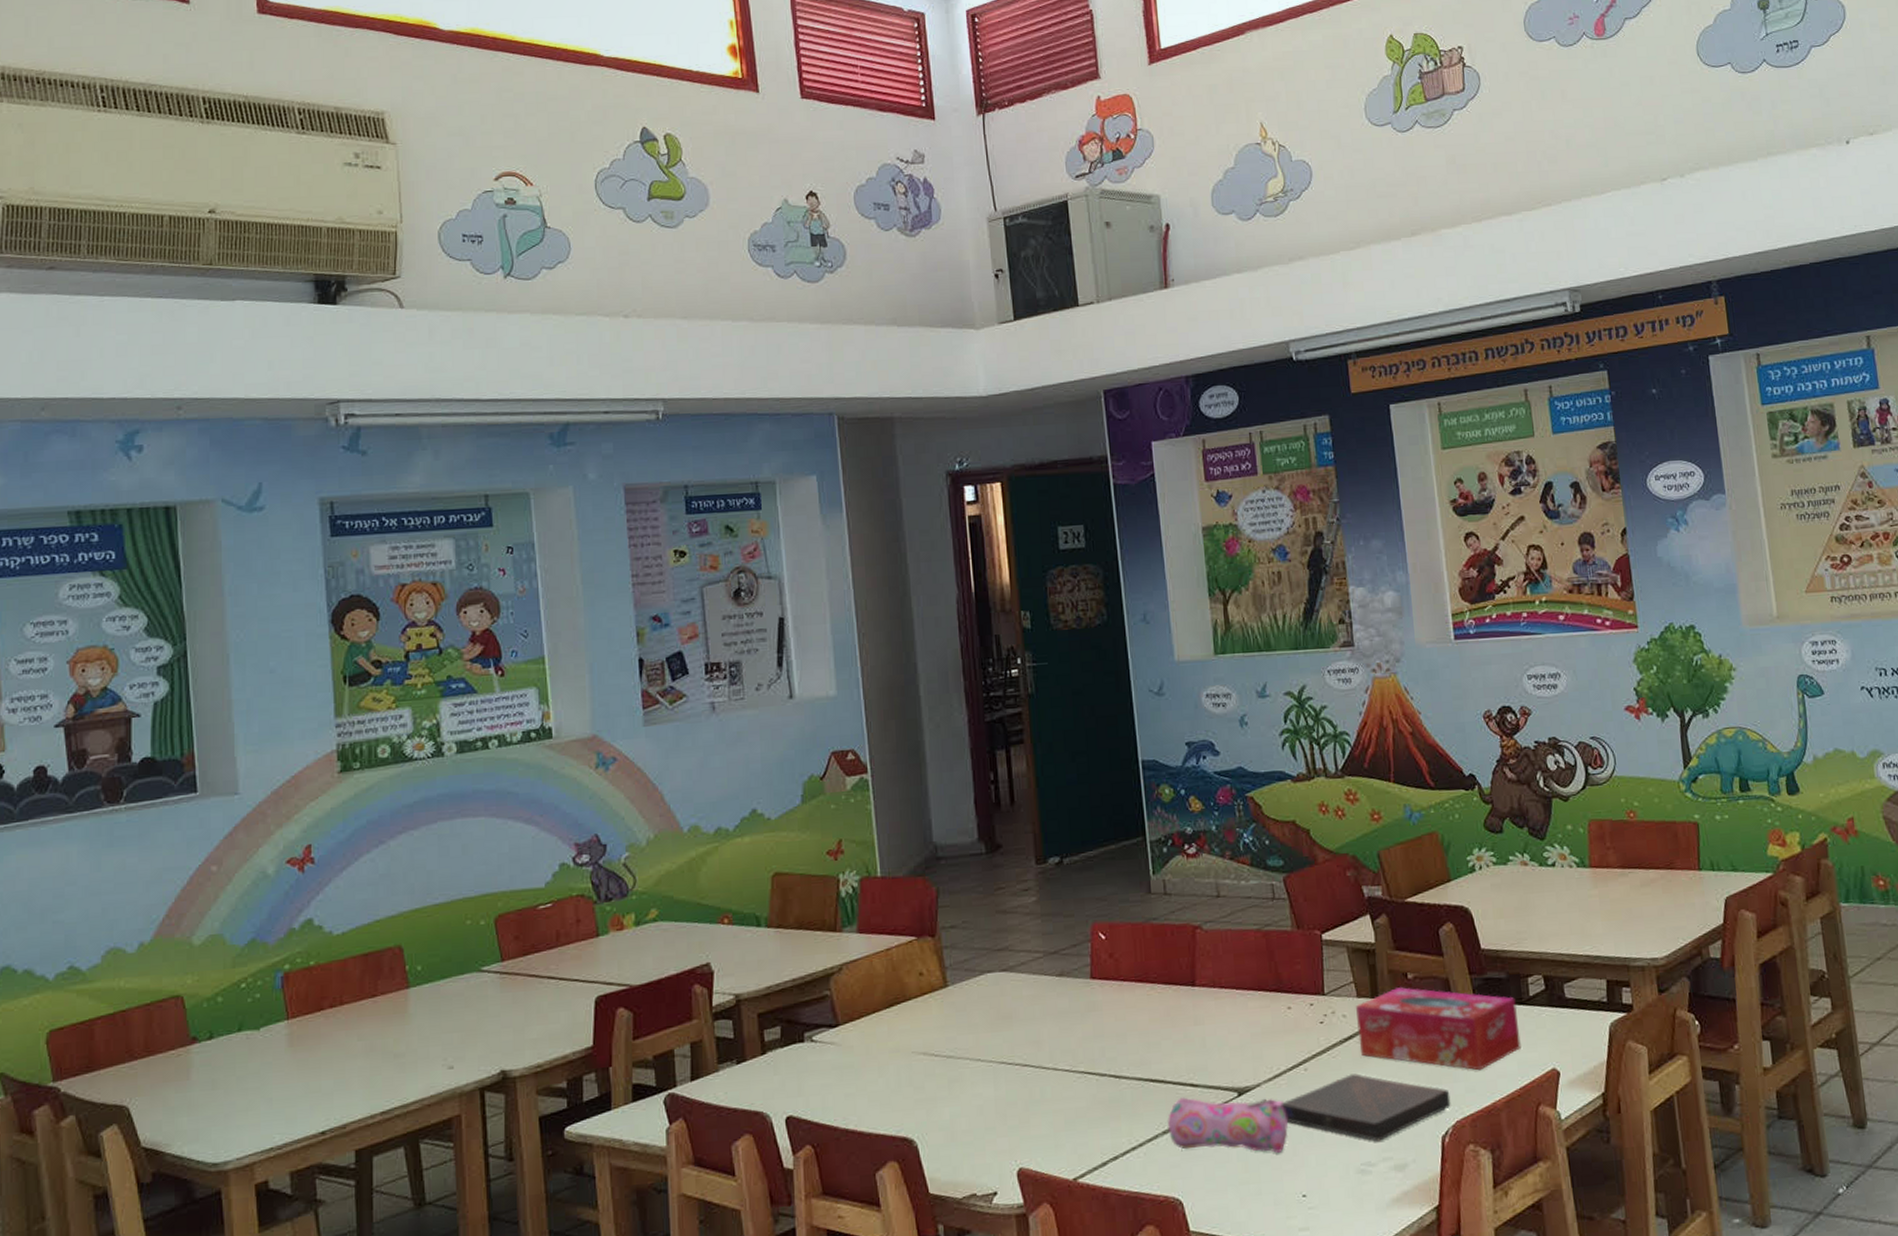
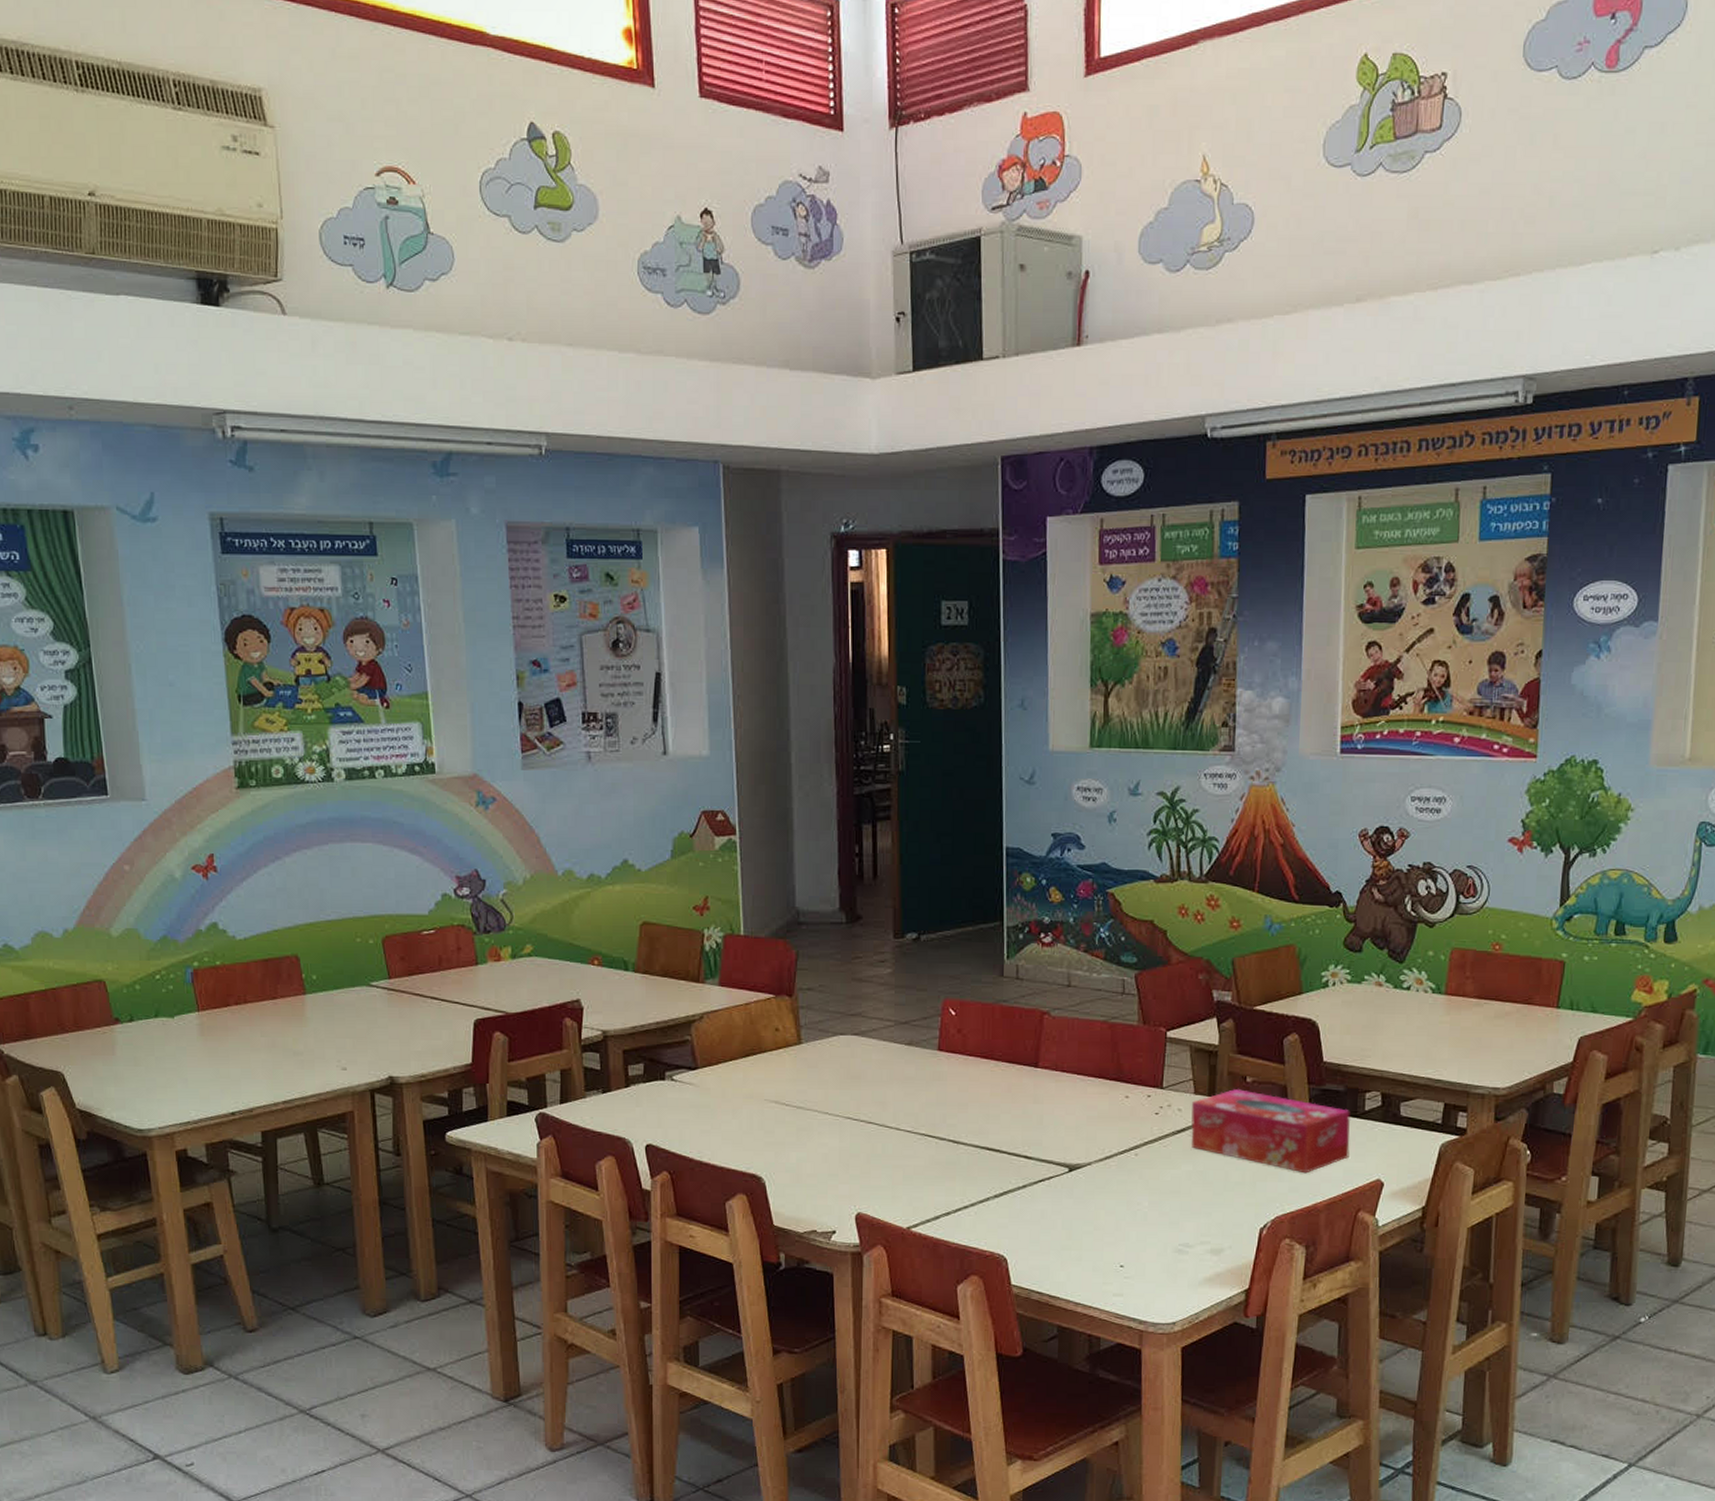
pencil case: present [1167,1097,1294,1153] -> none [1000,1167,1120,1226]
book: present [1280,1073,1451,1142] -> none [1108,1163,1273,1226]

